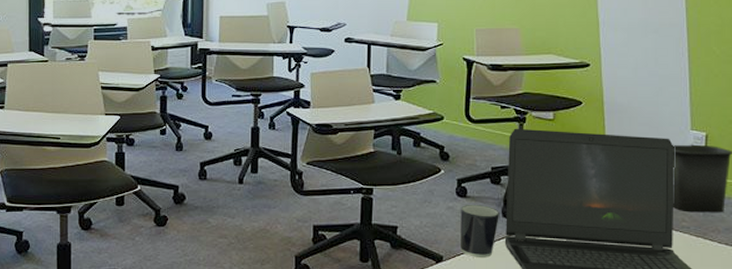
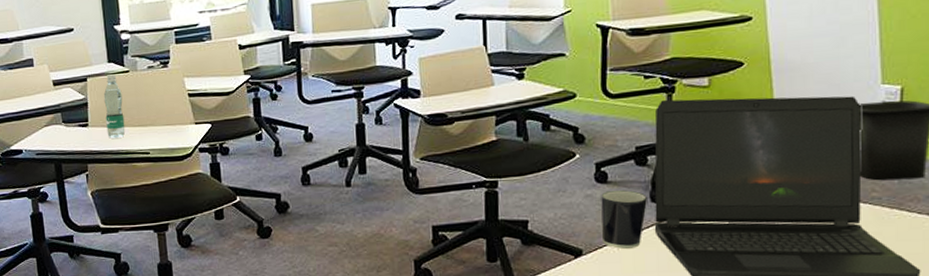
bottle: none [21,62,39,122] -> present [103,74,126,139]

